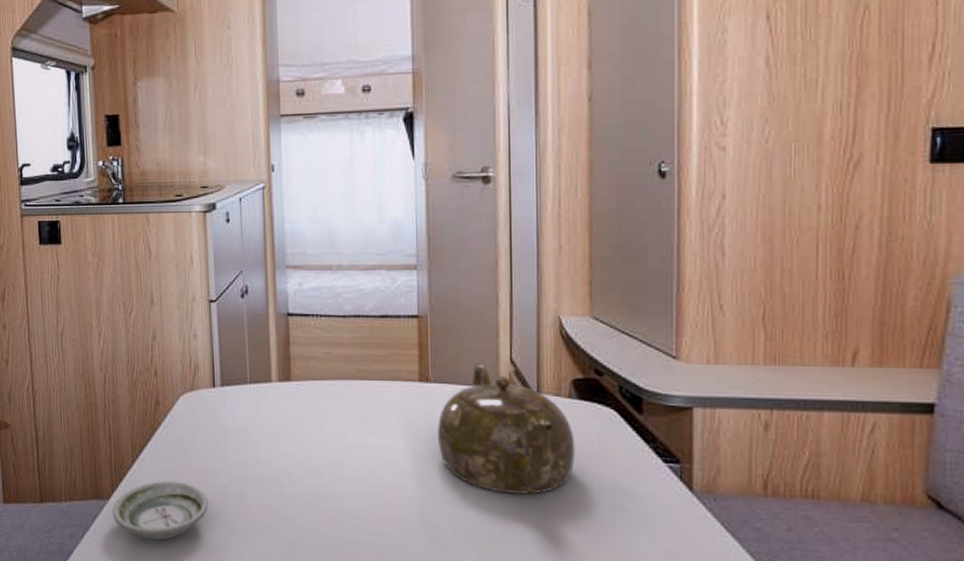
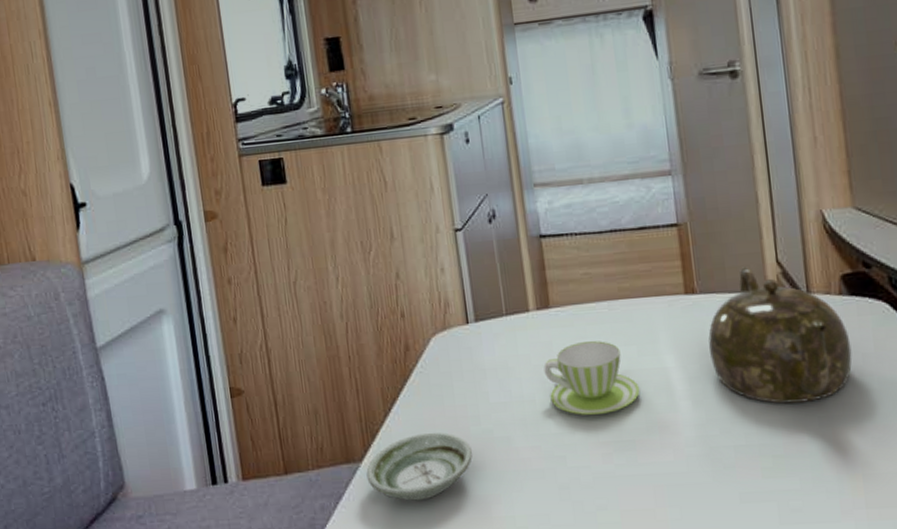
cup: none [280,415,368,483] -> present [543,341,640,415]

